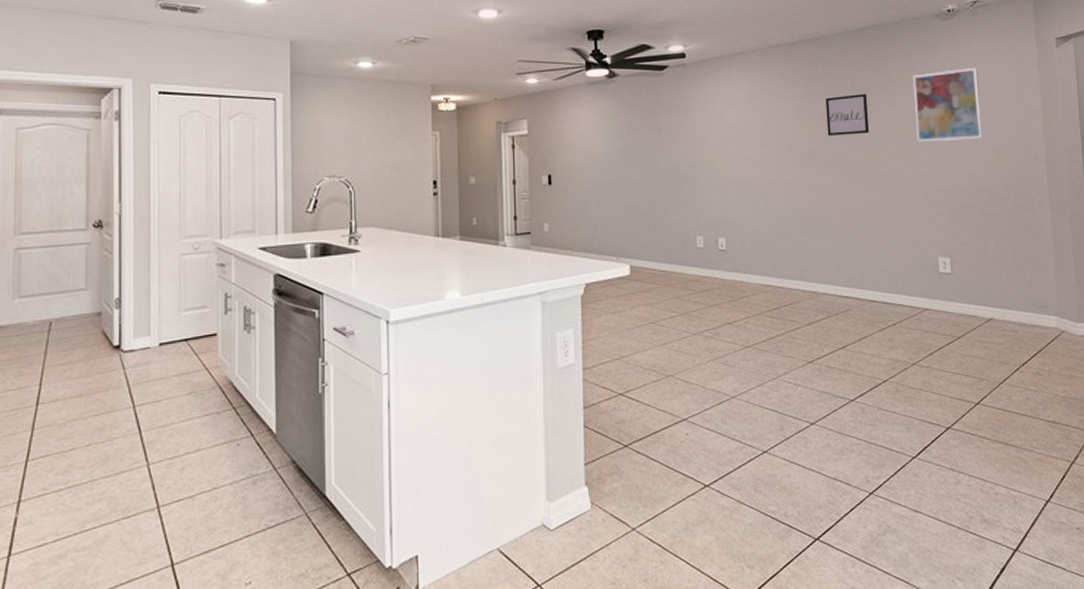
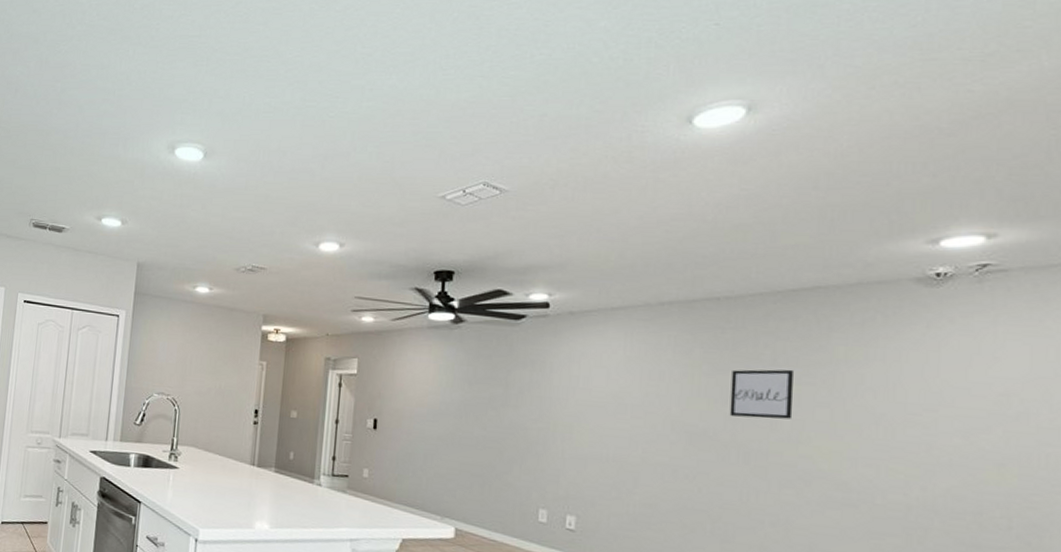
wall art: present [913,67,982,142] -> none [865,350,977,446]

